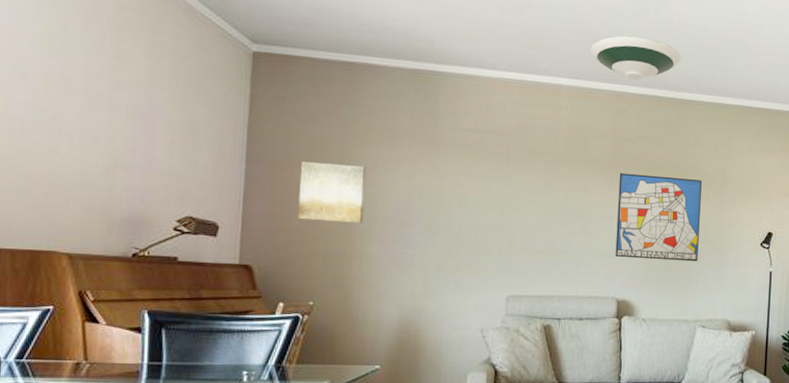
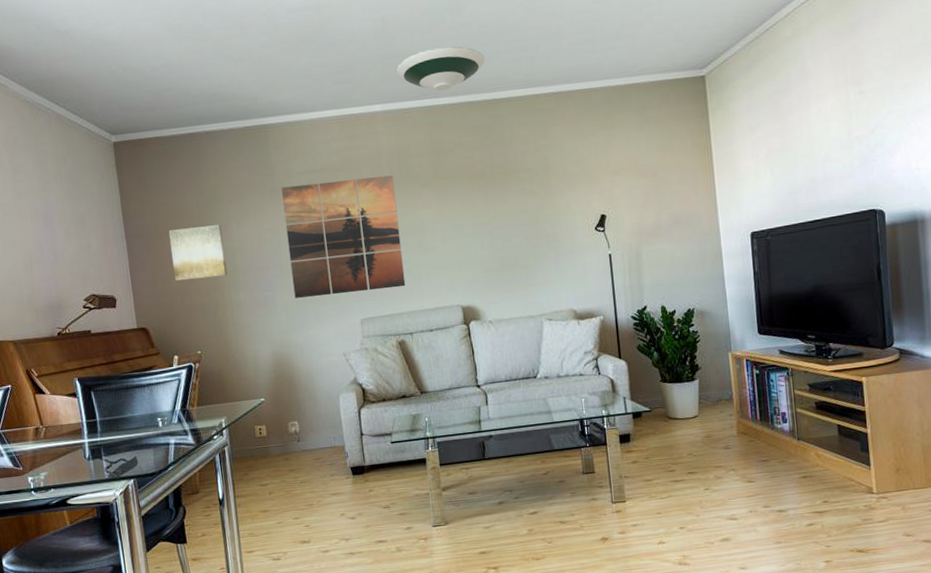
wall art: none [437,141,568,269] -> present [281,175,406,298]
wall art: present [615,172,702,262] -> none [444,176,534,267]

